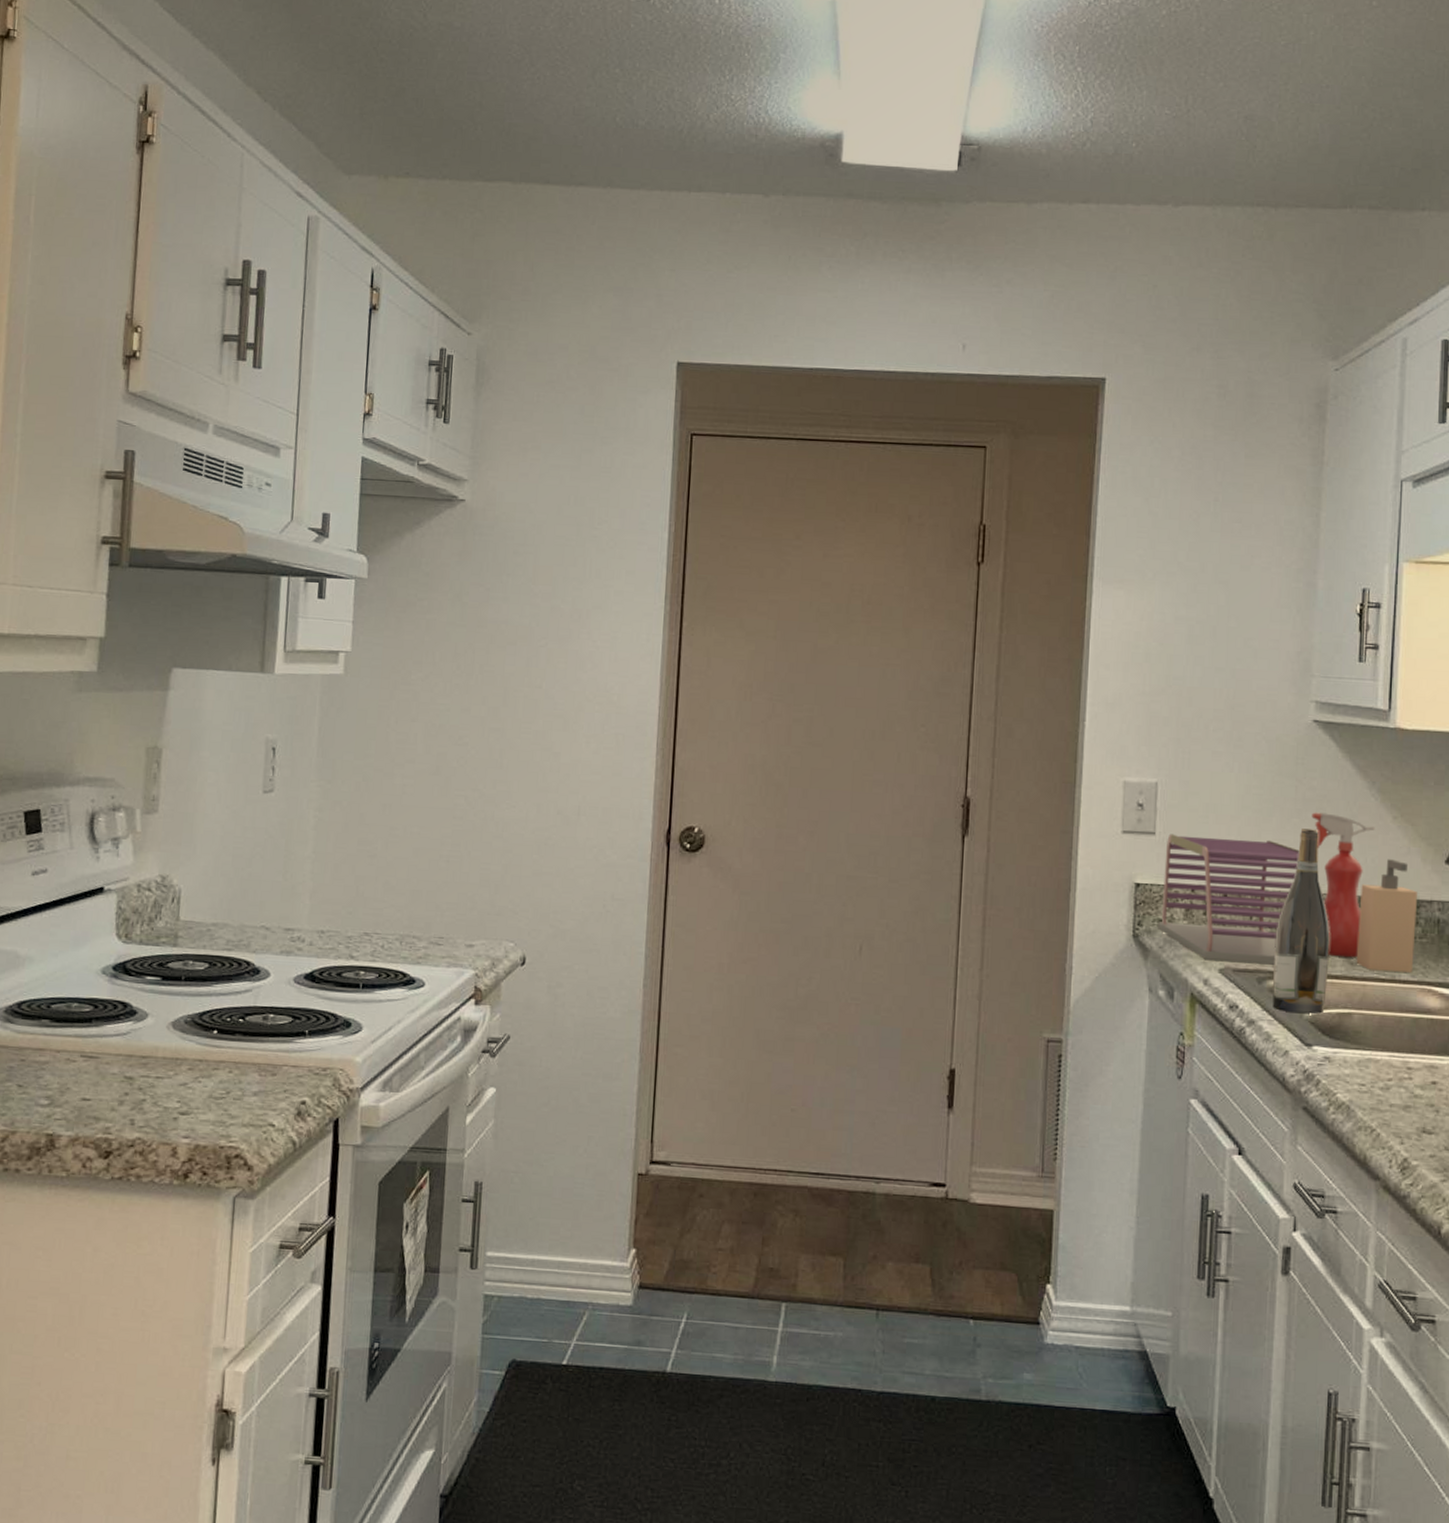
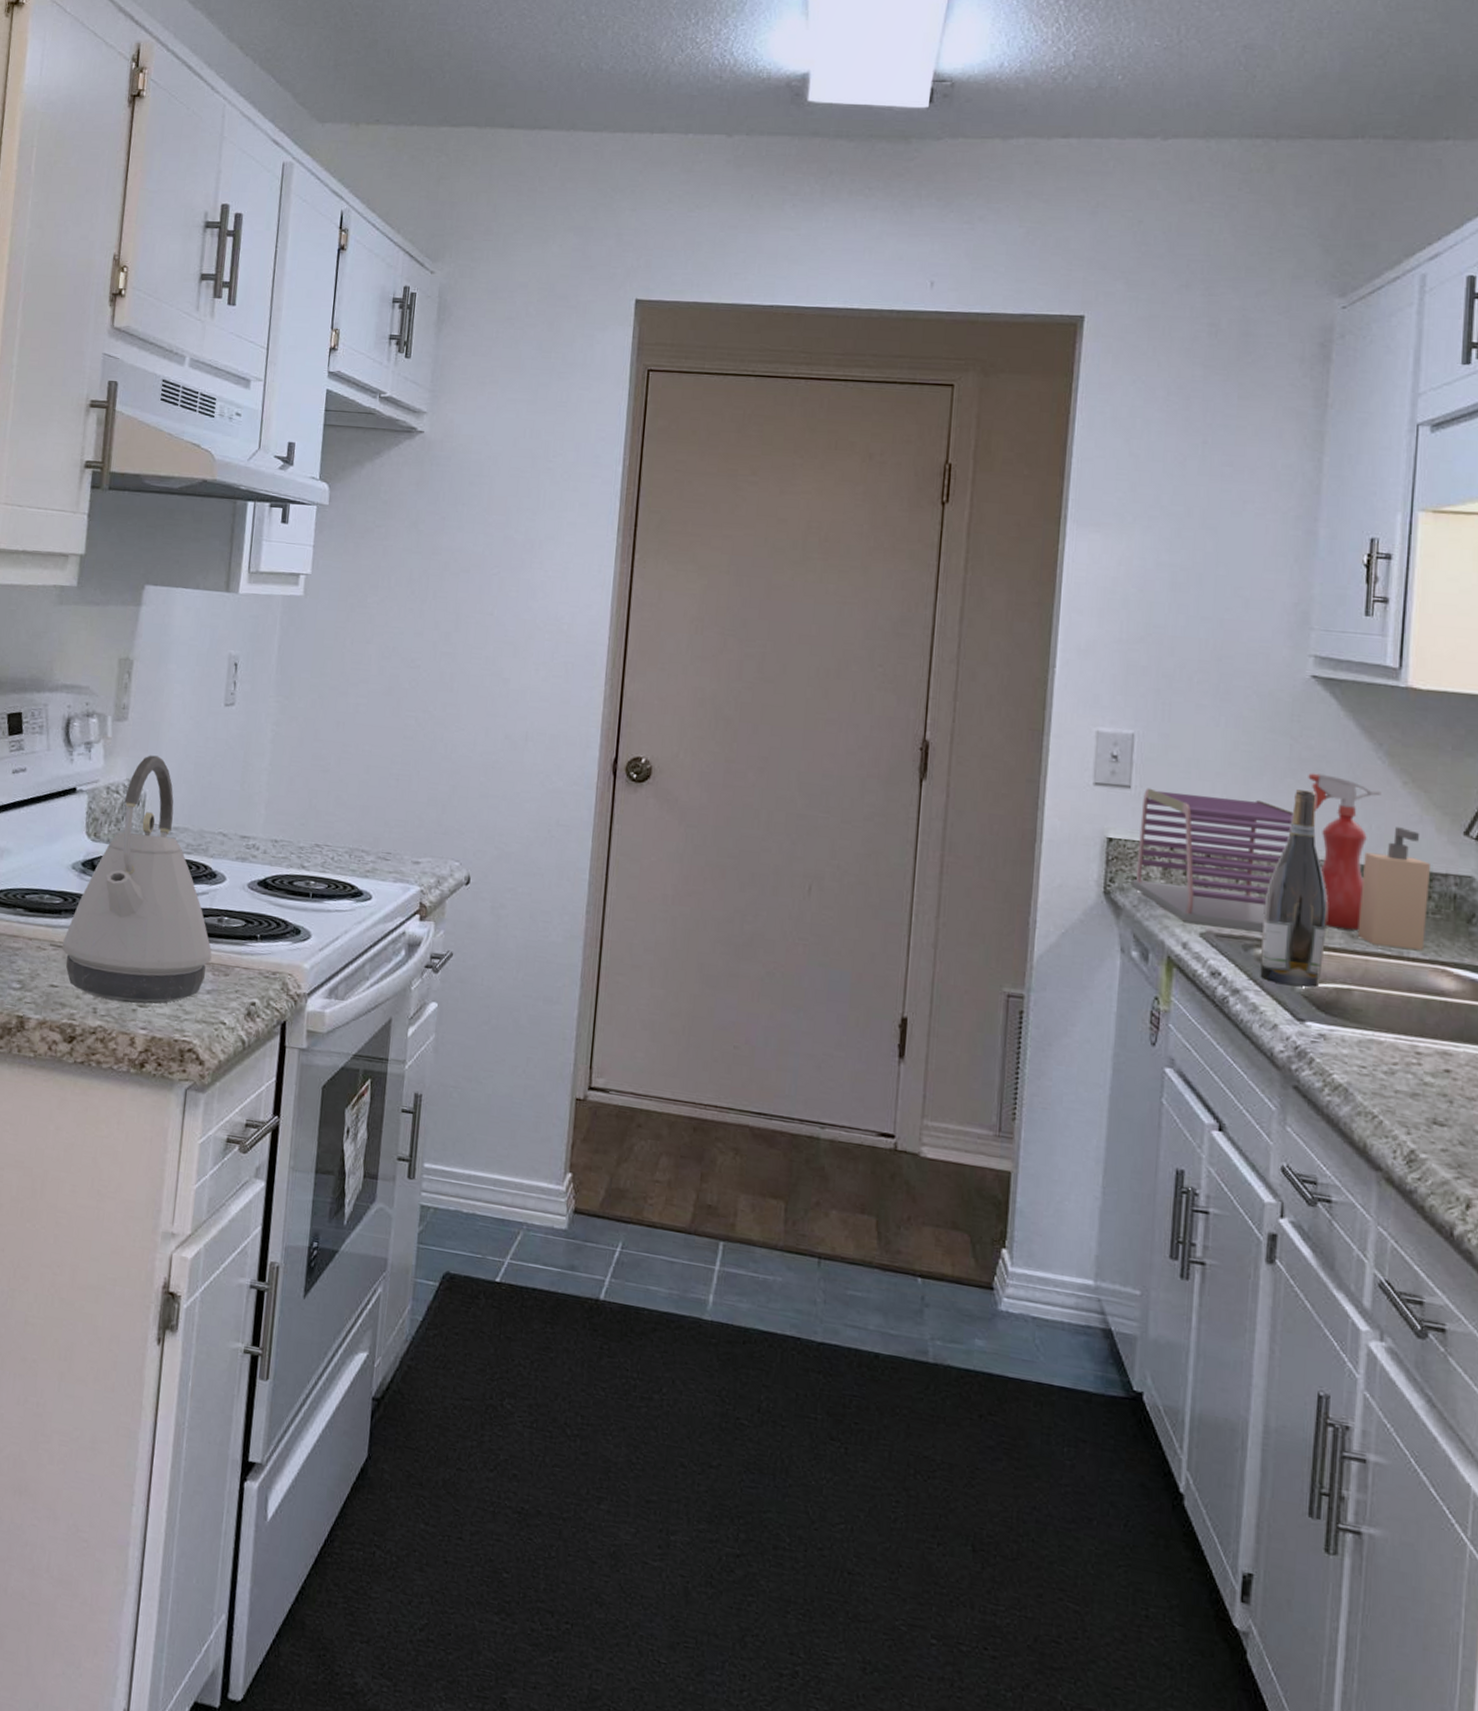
kettle: none [93,848,258,1111] -> present [62,755,212,1004]

